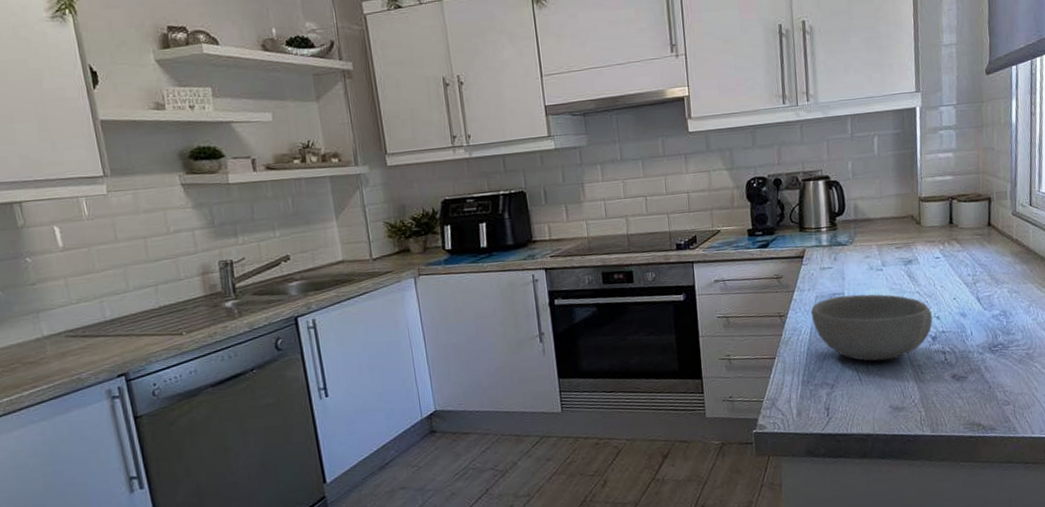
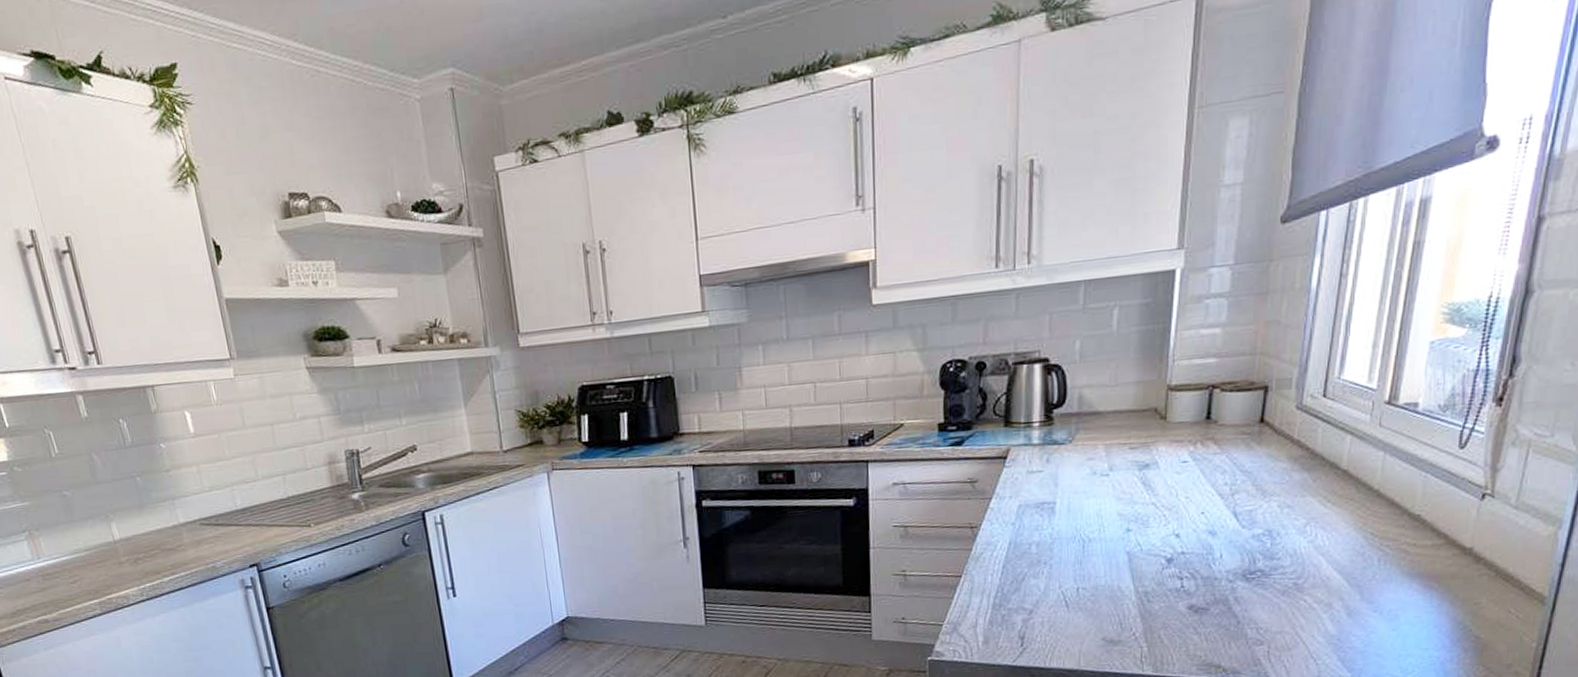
bowl: present [811,294,933,362] -> none [1010,504,1170,585]

